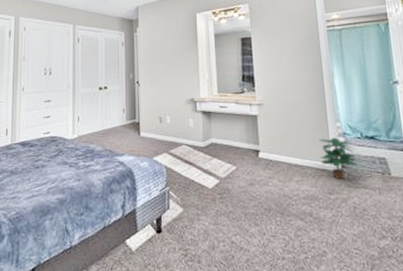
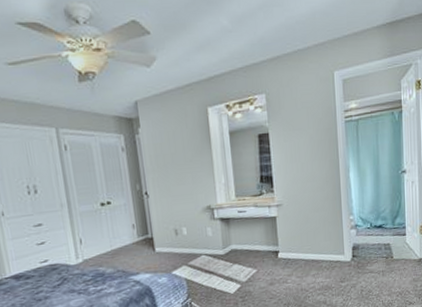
potted plant: present [319,137,358,180] -> none [334,230,366,269]

